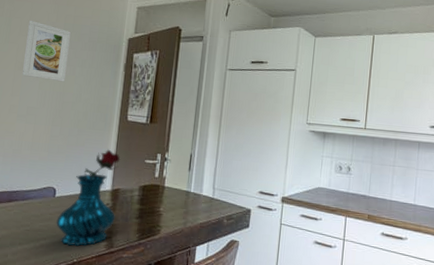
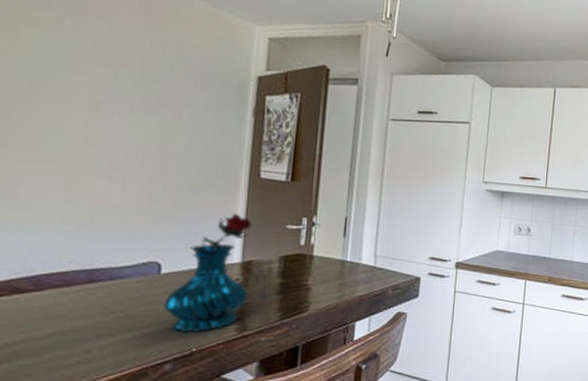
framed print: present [22,21,71,82] -> none [100,45,173,129]

